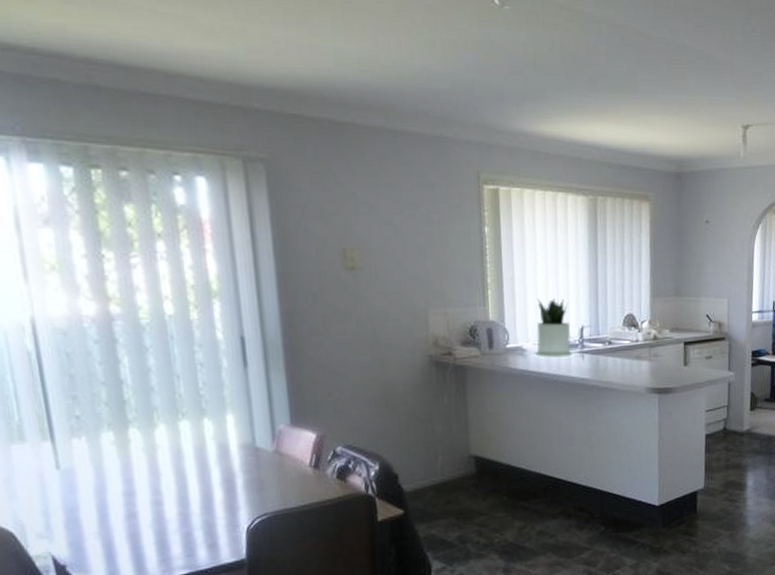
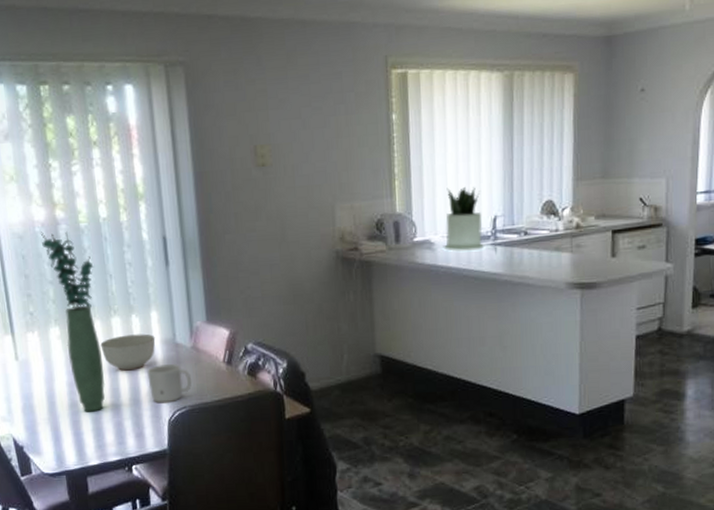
vase: none [91,327,171,524] -> present [41,231,106,412]
bowl: none [165,438,232,478] -> present [100,334,156,371]
mug: none [221,469,274,511] -> present [147,364,192,403]

